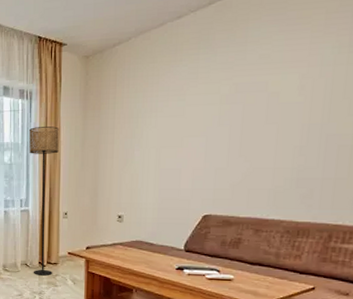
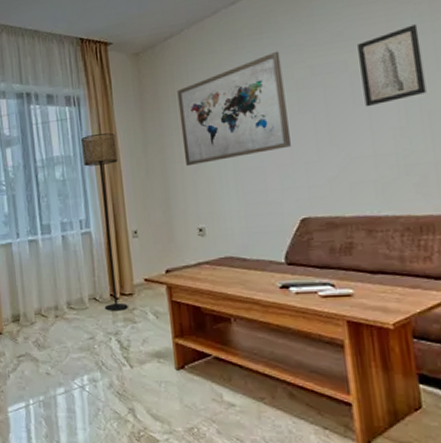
wall art: none [115,67,212,163] -> present [177,51,291,167]
wall art: none [276,54,336,126] -> present [358,24,427,107]

